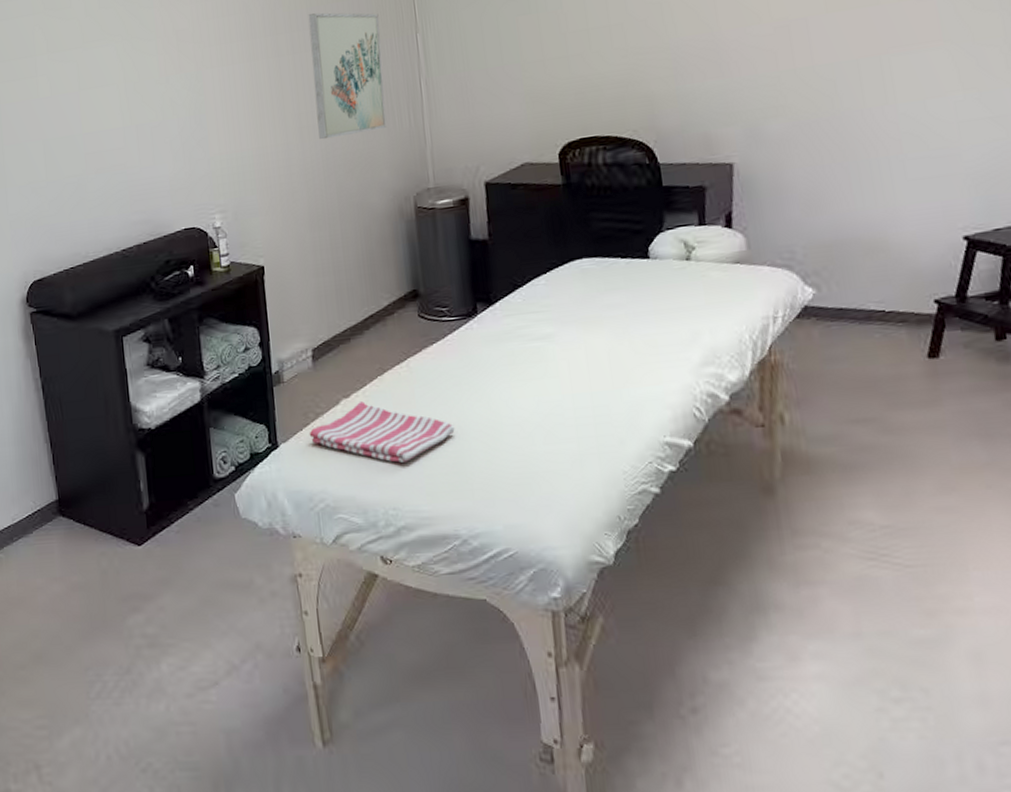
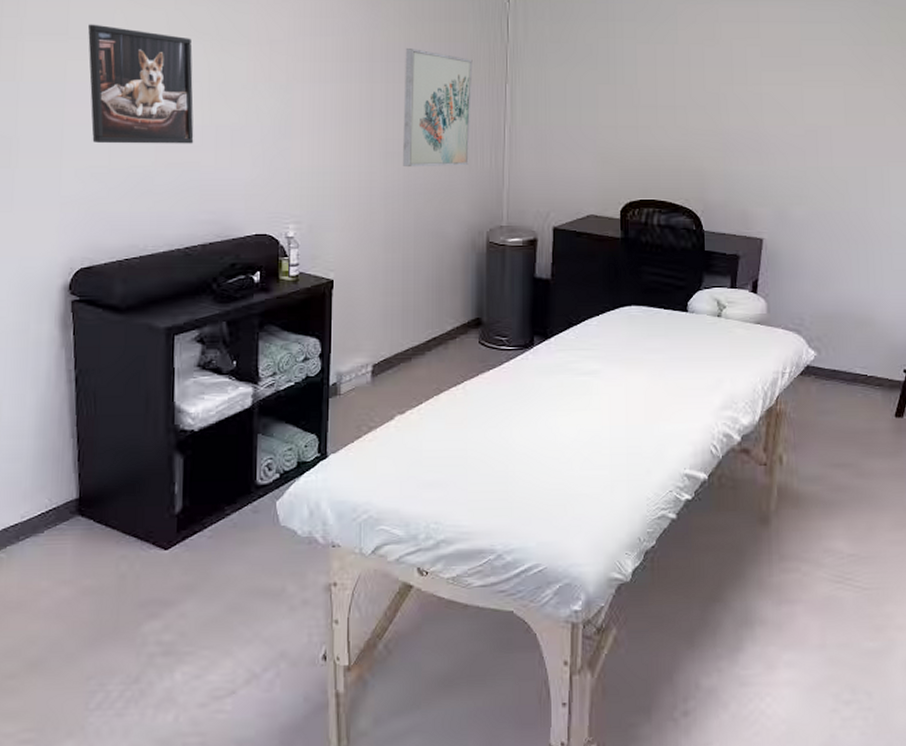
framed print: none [13,42,118,159] -> present [88,24,194,144]
dish towel: present [309,400,455,463] -> none [360,417,501,479]

